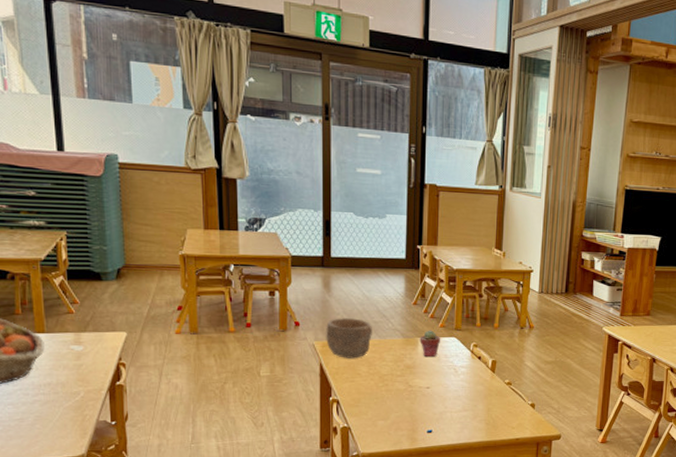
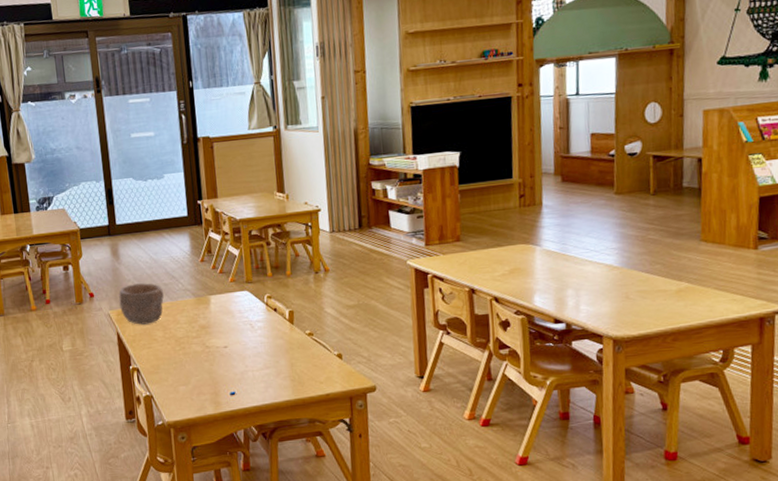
potted succulent: present [420,330,440,358] -> none [211,286,232,315]

